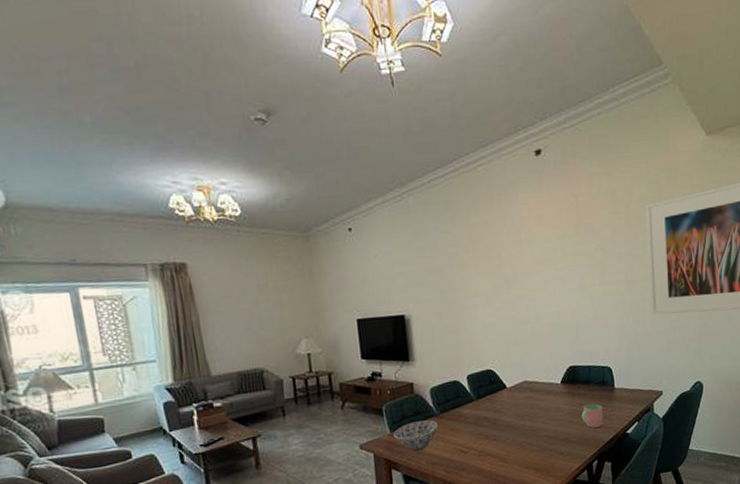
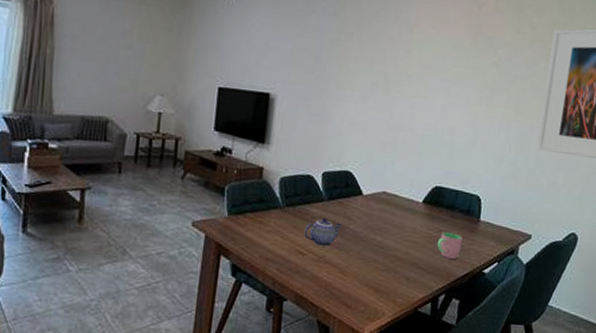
bowl: present [393,420,439,452] -> none [230,209,281,242]
teapot: none [461,415,494,442] -> present [304,217,342,247]

